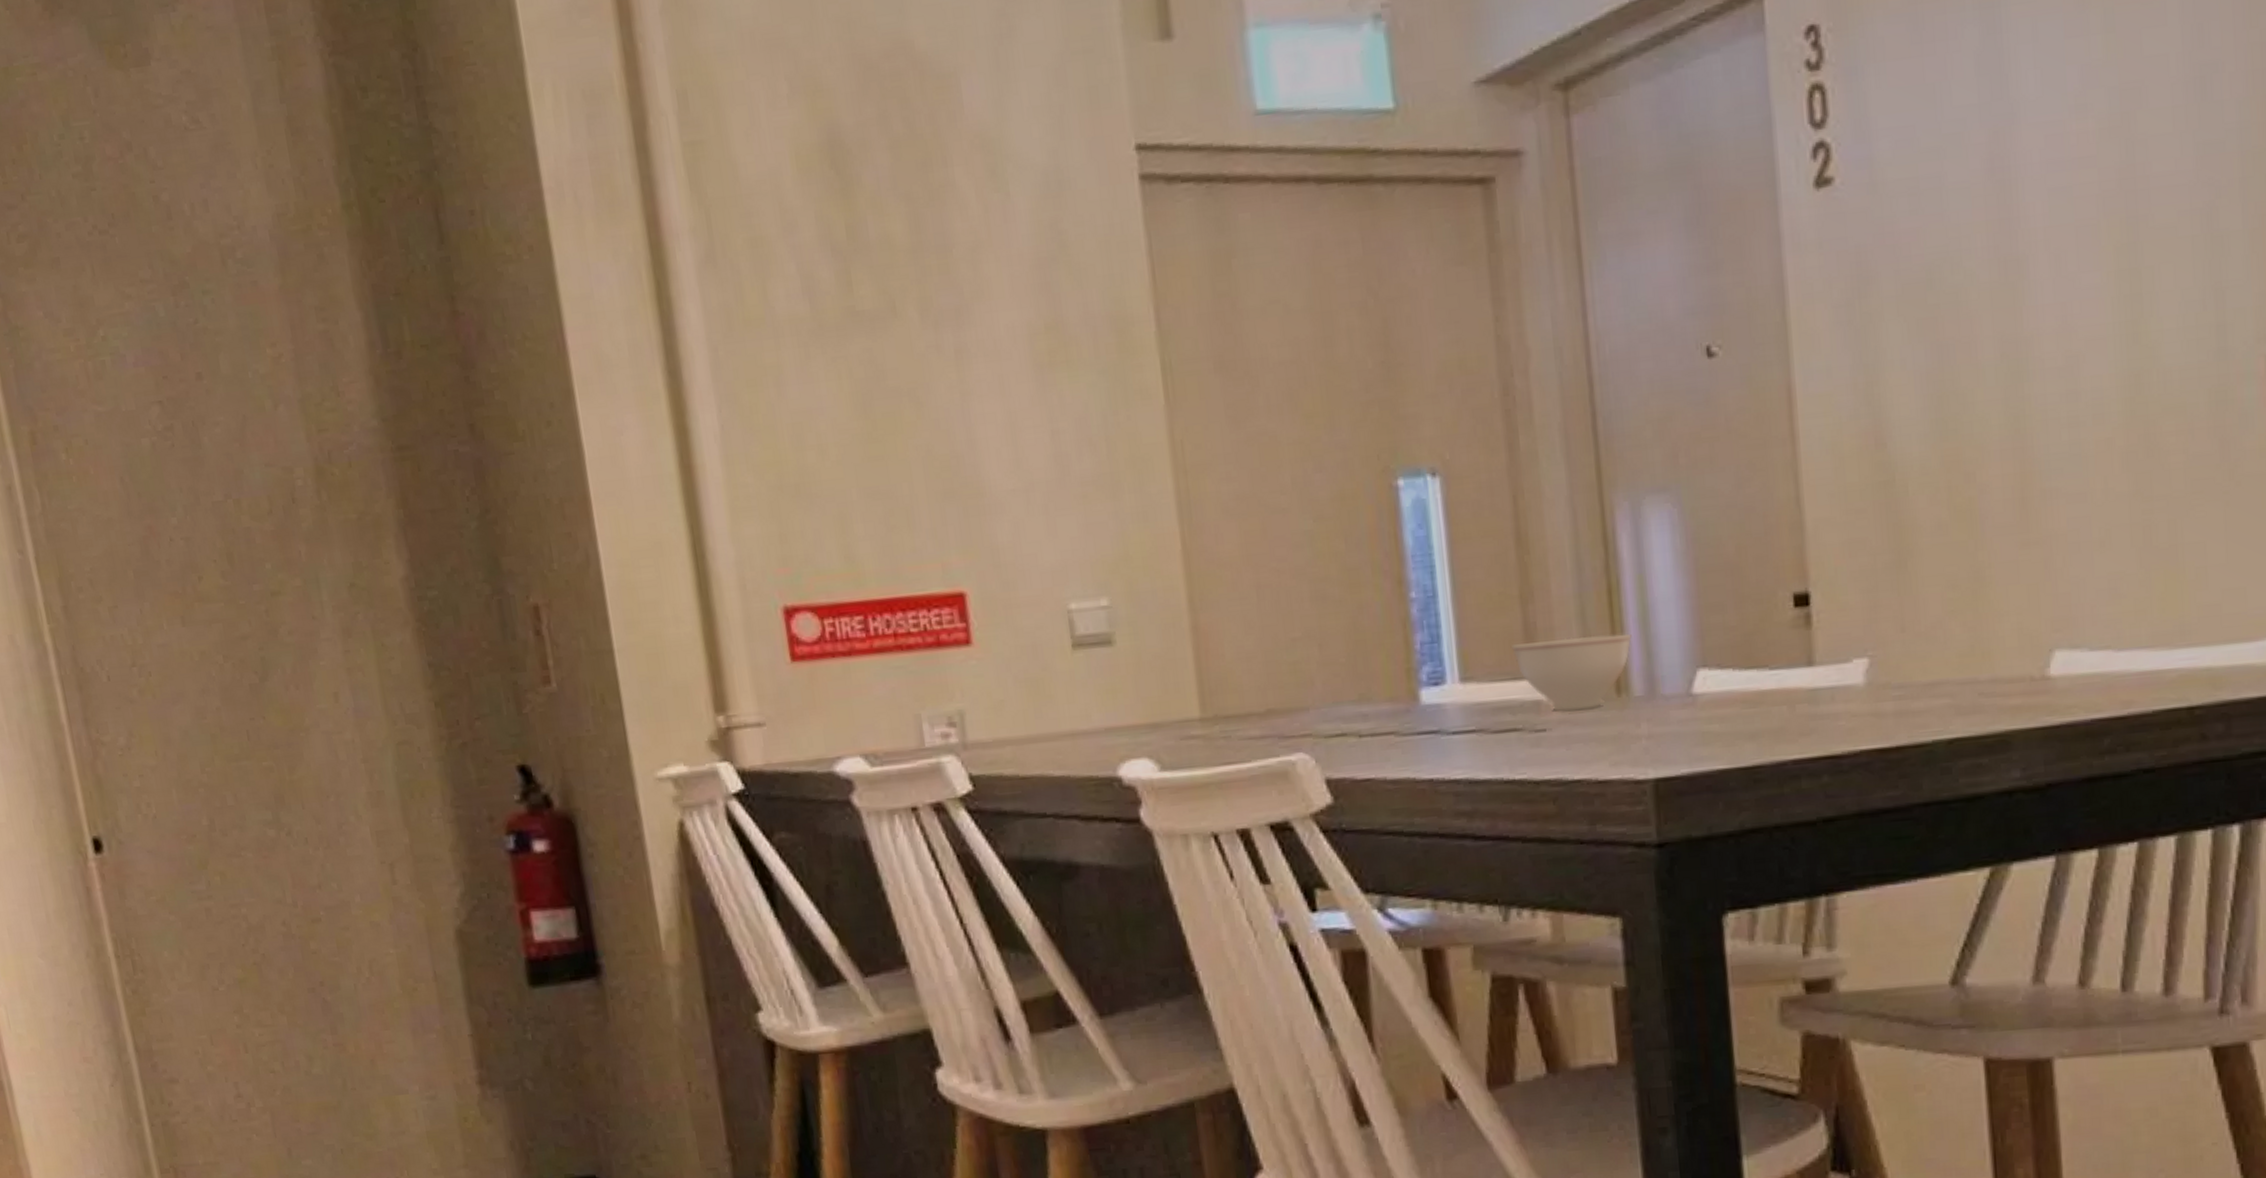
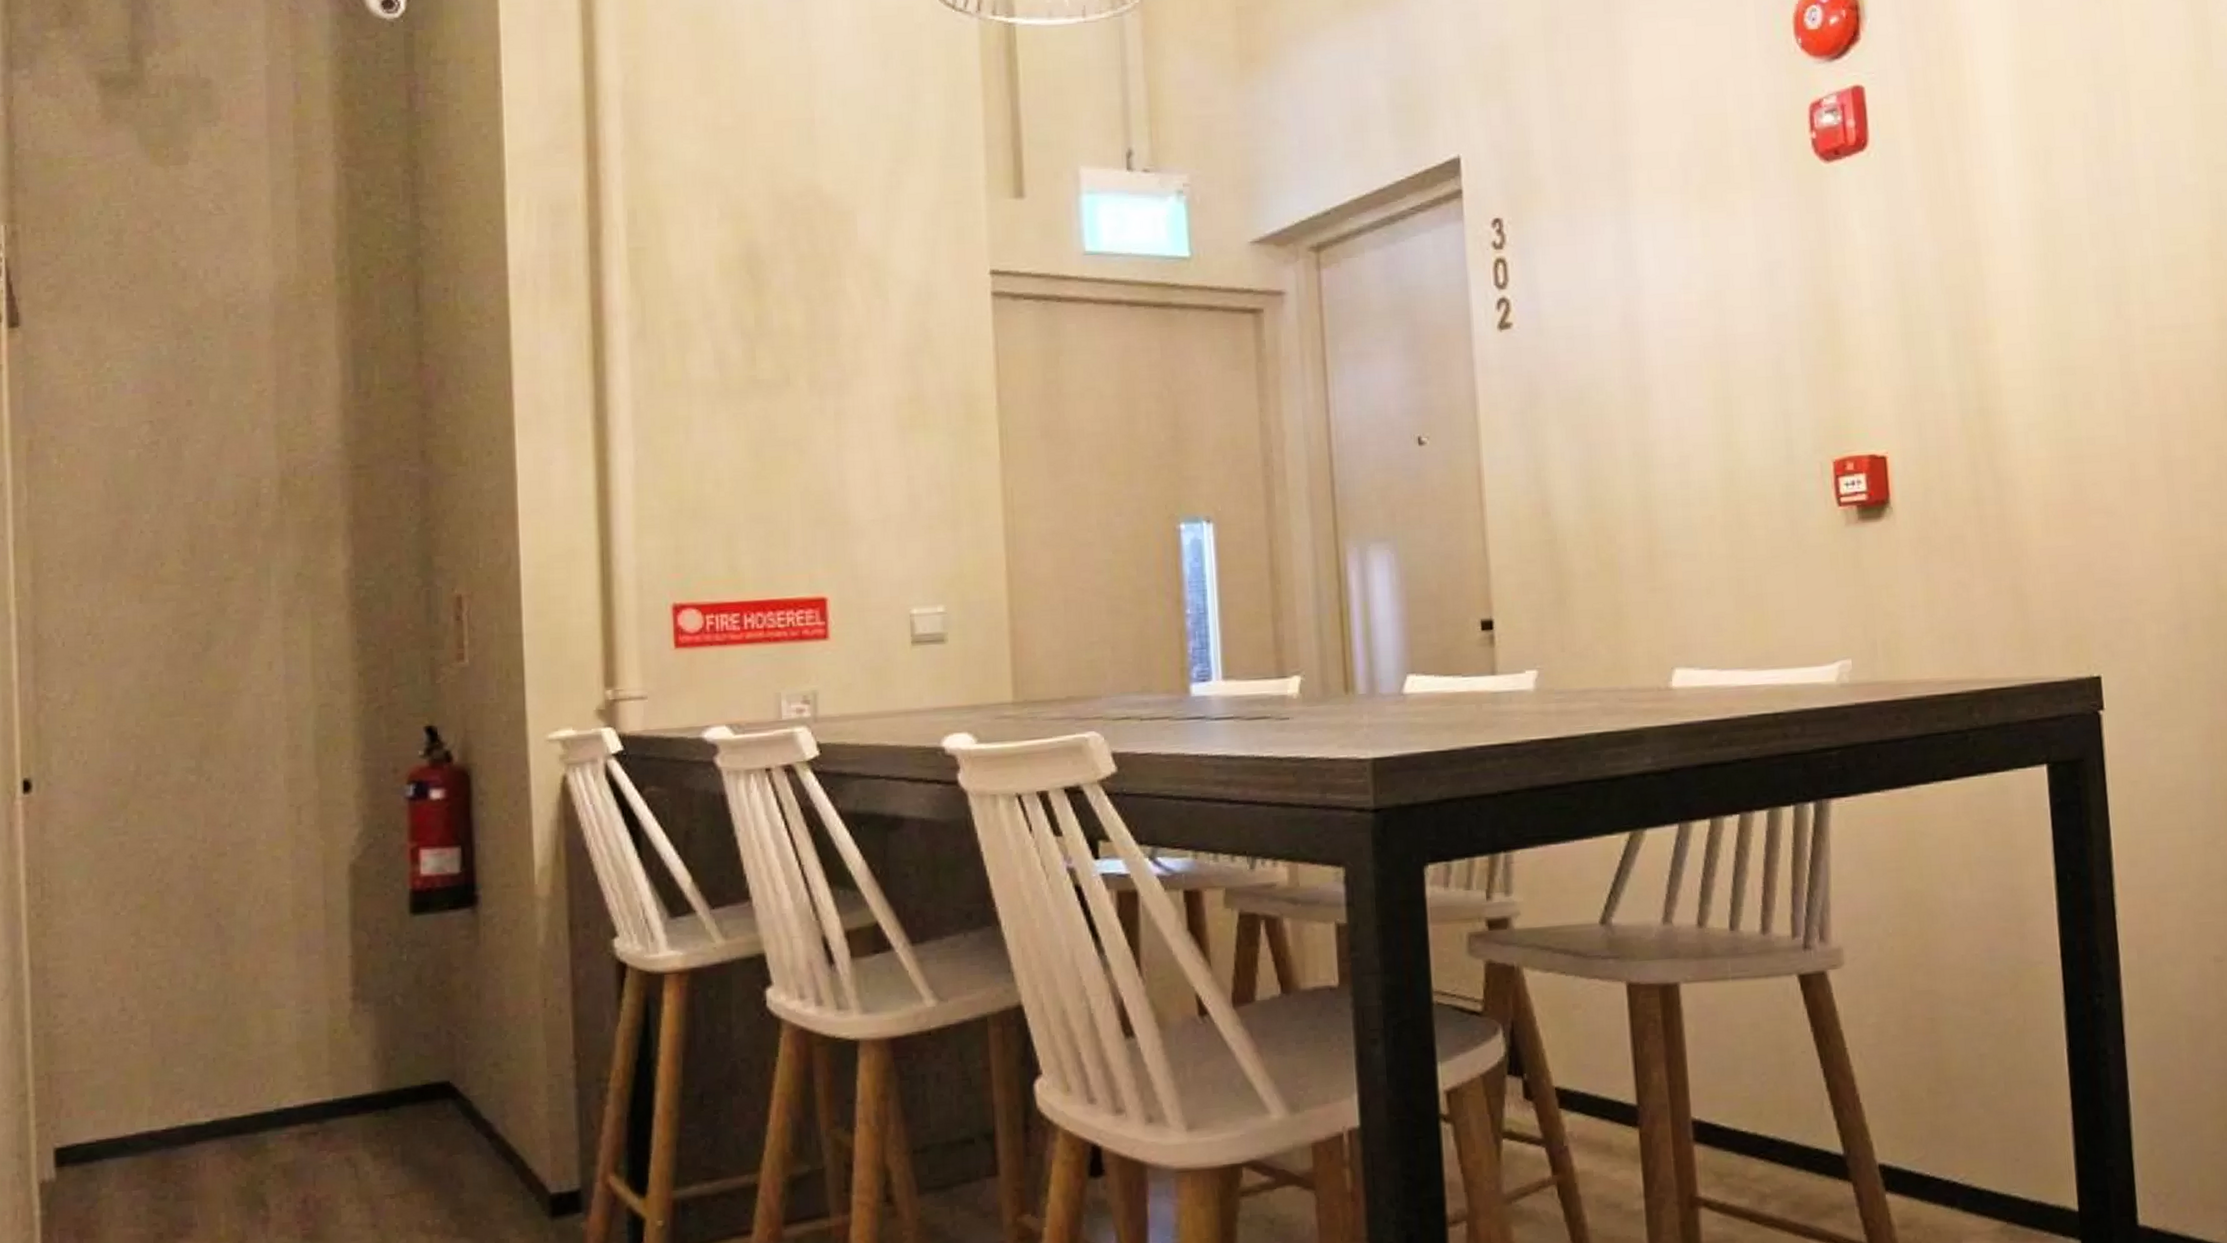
bowl: present [1512,633,1632,713] -> none [1264,646,1358,705]

